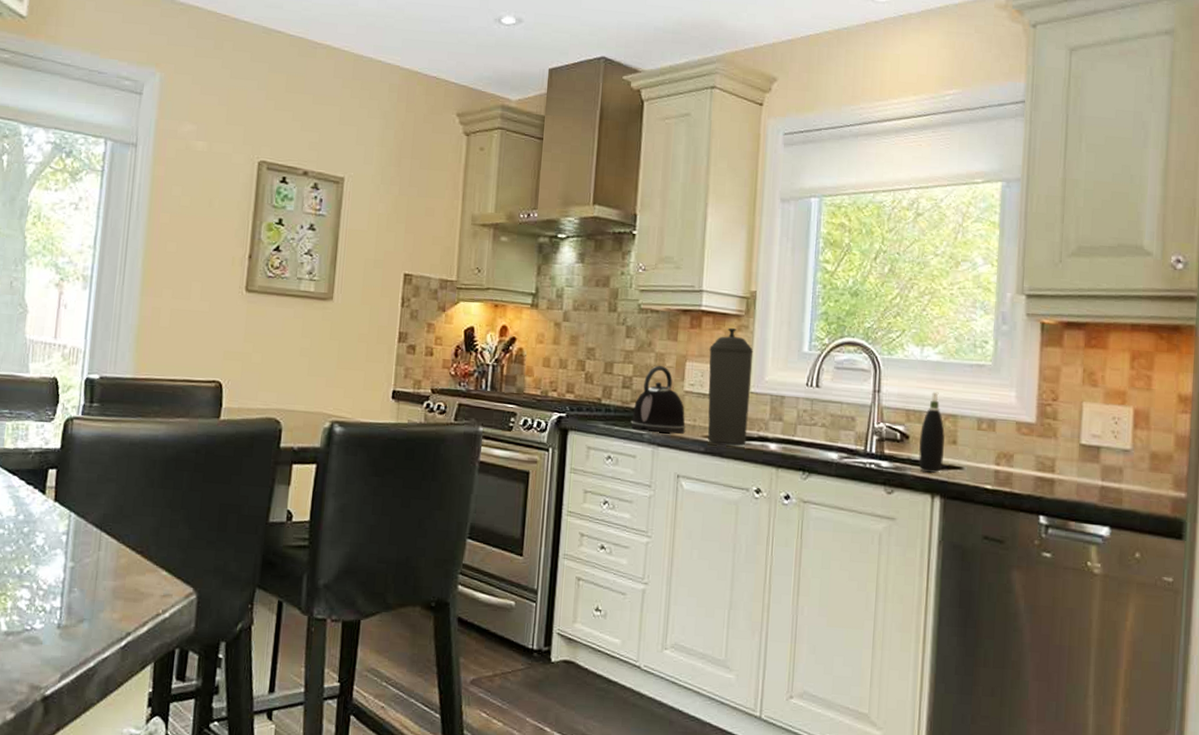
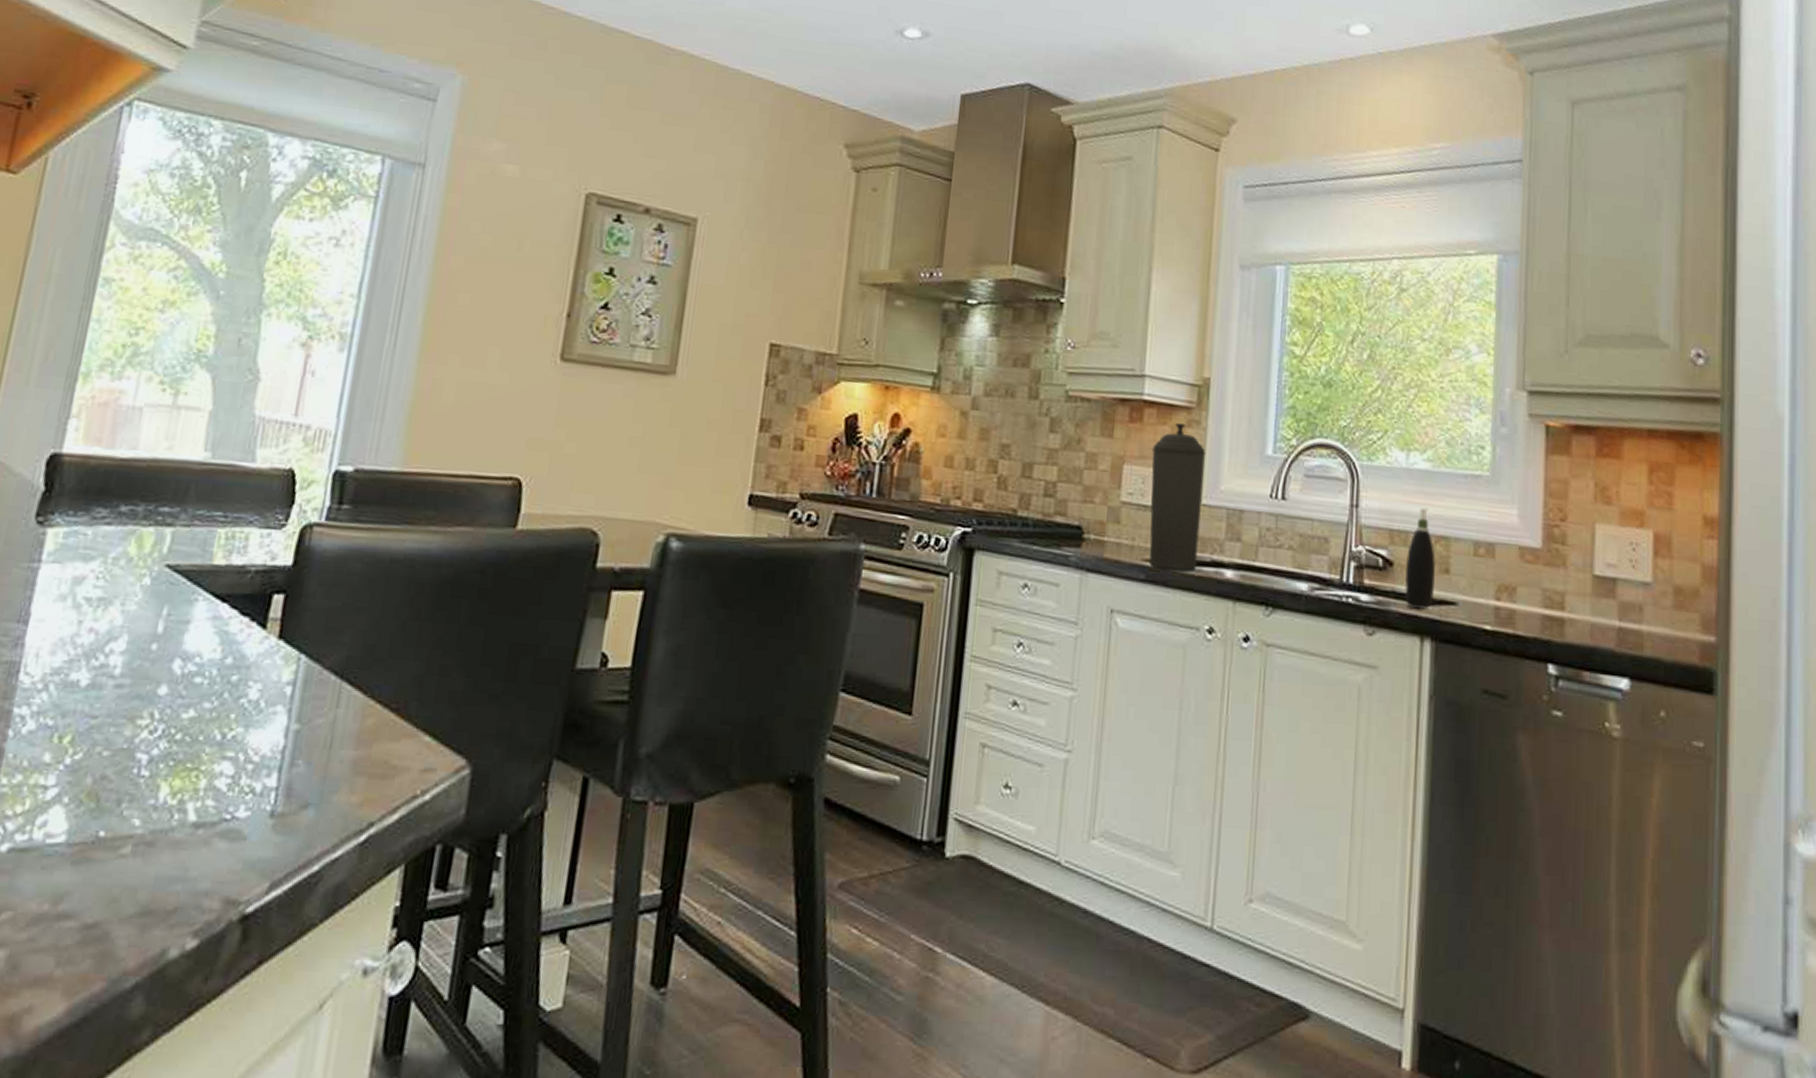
kettle: present [630,366,687,434] -> none [1053,468,1123,557]

